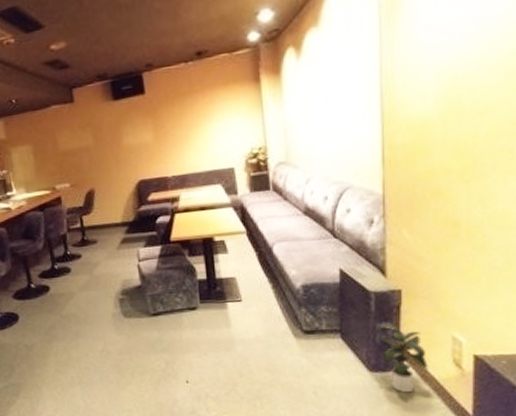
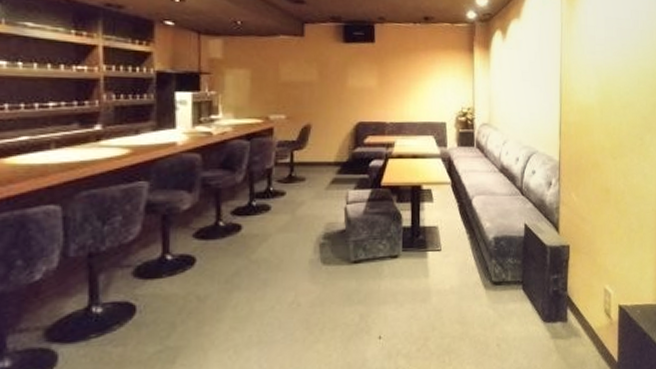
potted plant: present [375,323,428,393] -> none [549,275,587,343]

